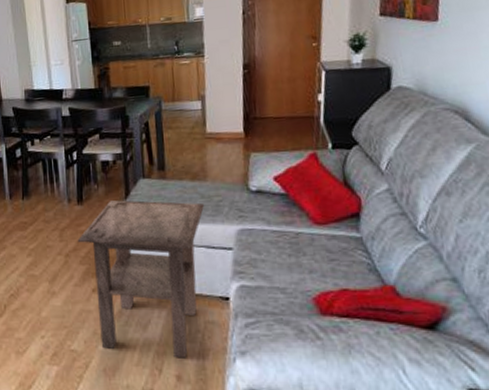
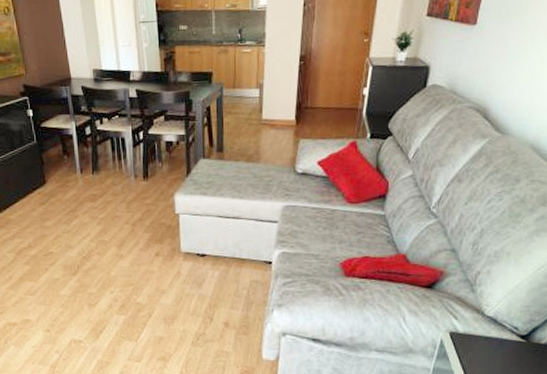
side table: present [77,200,205,358] -> none [143,177,257,310]

